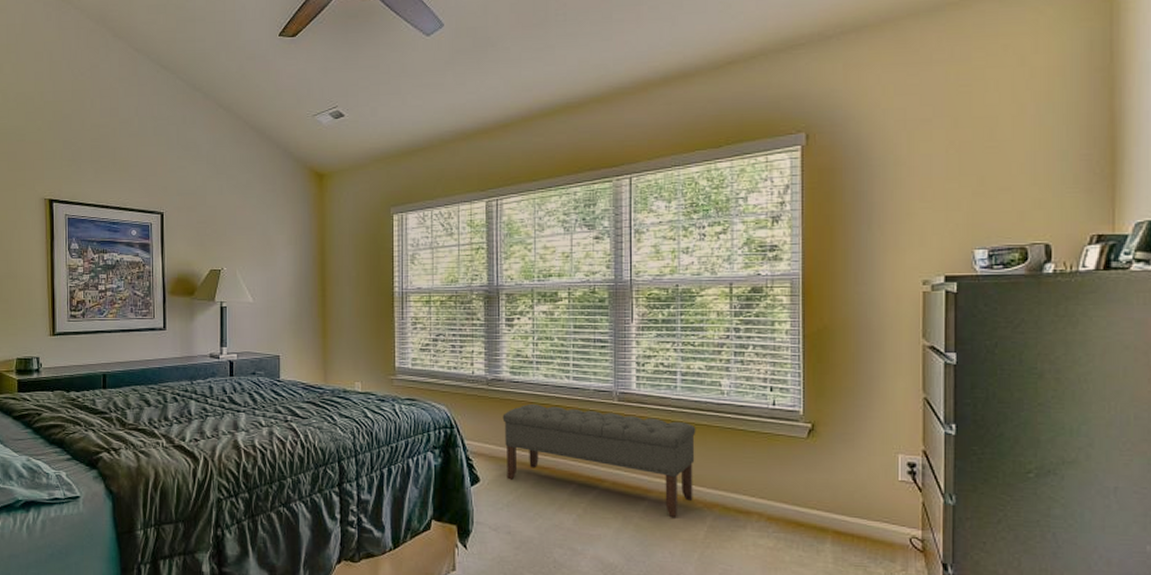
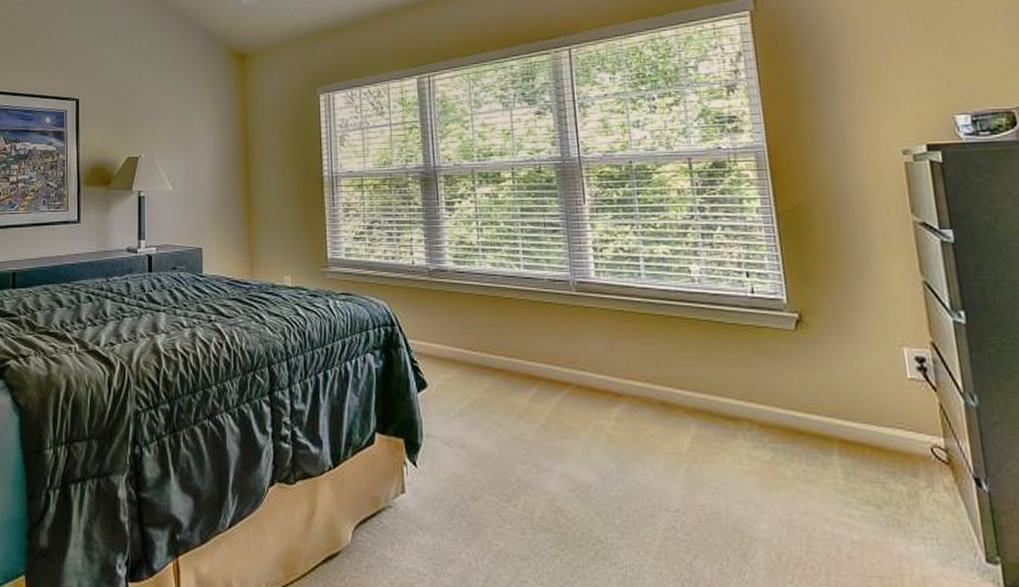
bench: present [502,404,696,518] -> none [448,297,672,427]

